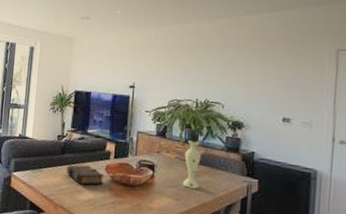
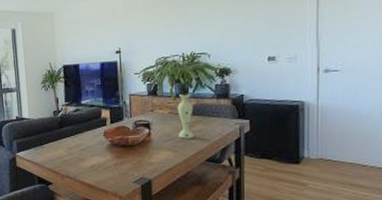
book: present [66,165,105,189] -> none [66,134,104,156]

